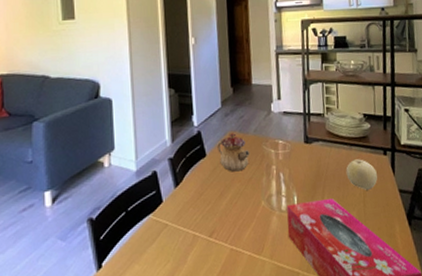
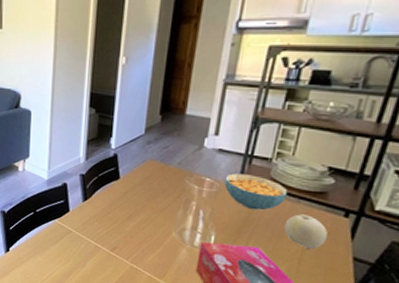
teapot: present [217,133,250,172] -> none [133,161,169,200]
cereal bowl: none [293,131,342,164] -> present [224,173,288,211]

